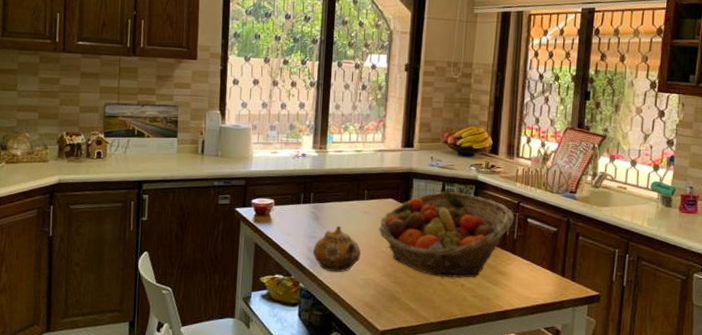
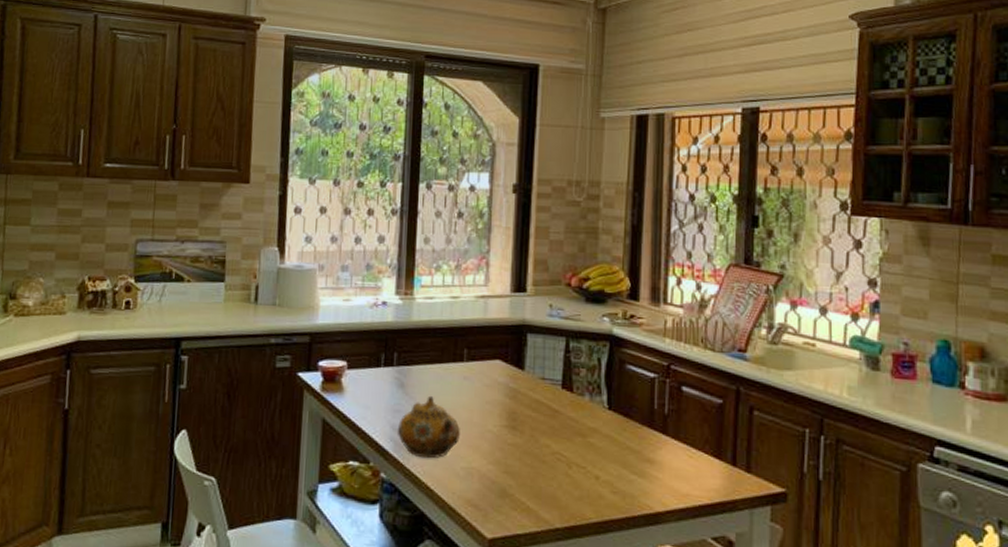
fruit basket: present [378,191,514,278] -> none [483,350,664,467]

